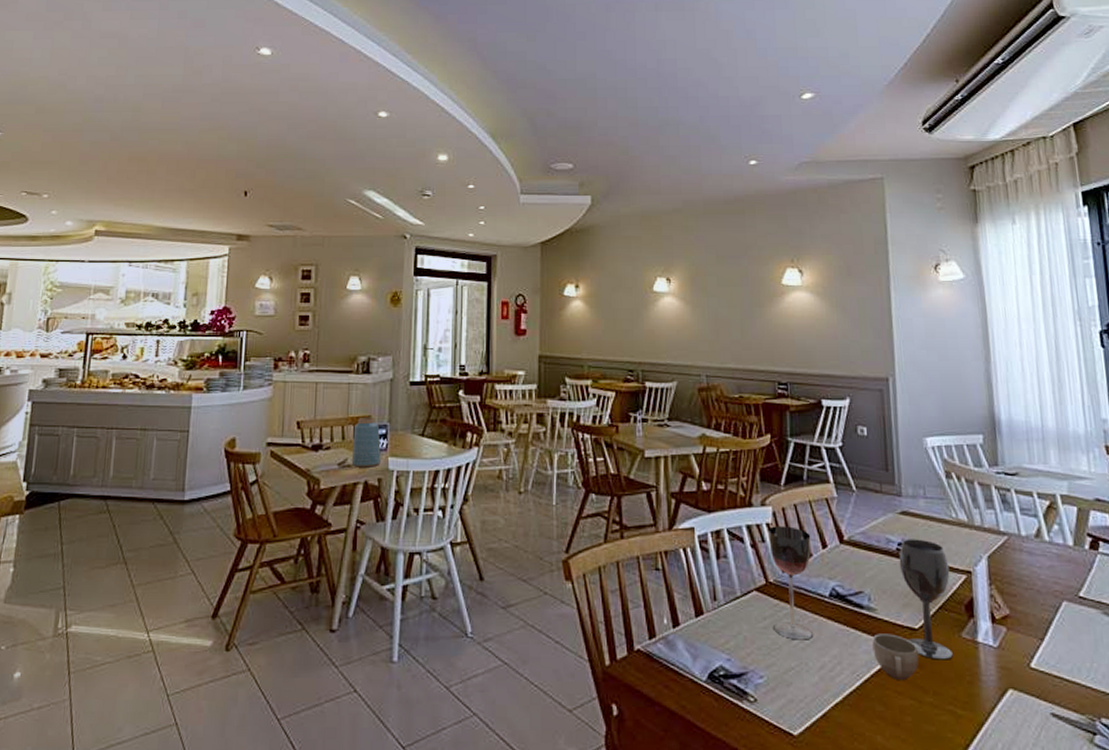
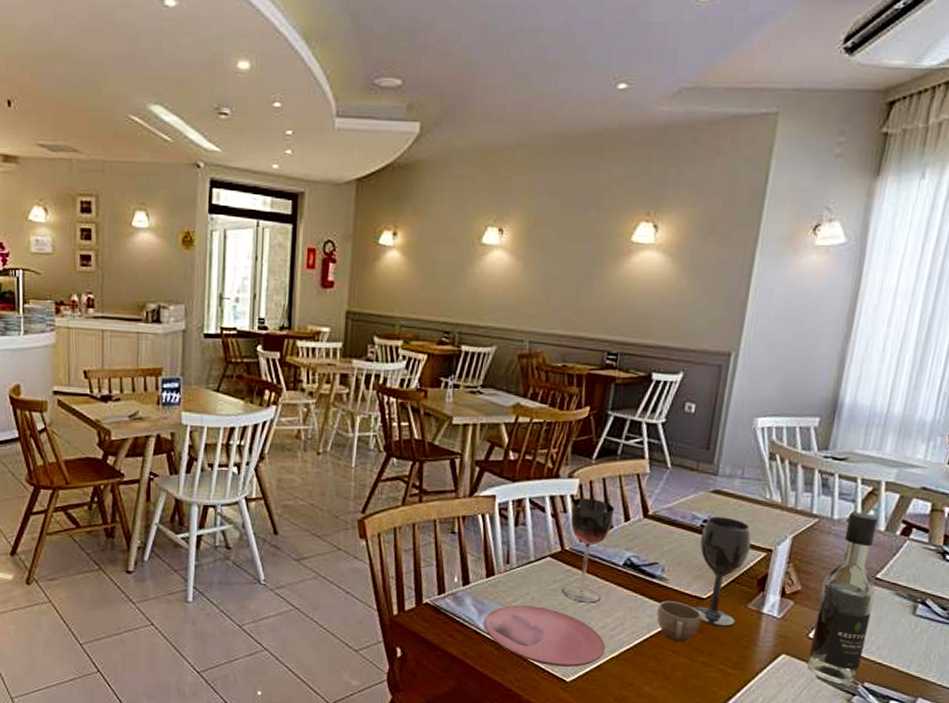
vase: present [351,417,381,467] -> none [143,369,173,421]
plate: none [700,647,828,717] -> present [484,605,606,667]
bottle: none [1029,528,1092,721] -> present [807,512,878,684]

